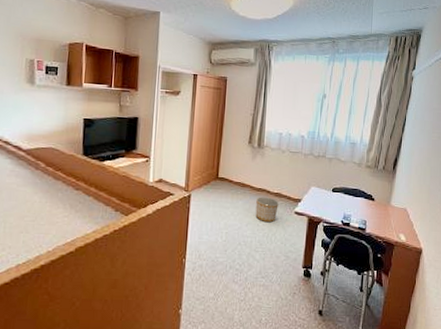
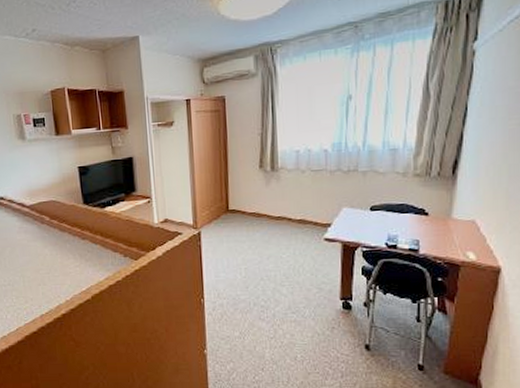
planter: present [255,197,279,223] -> none [276,225,304,254]

